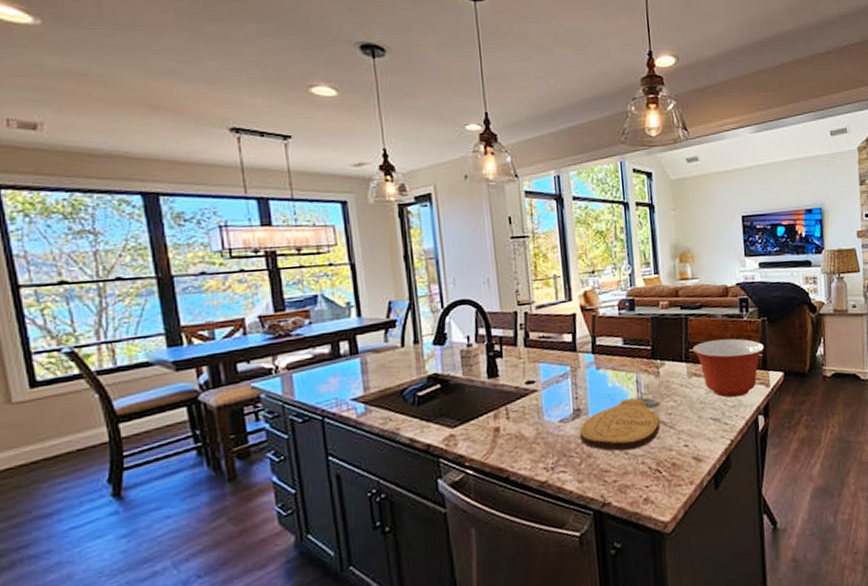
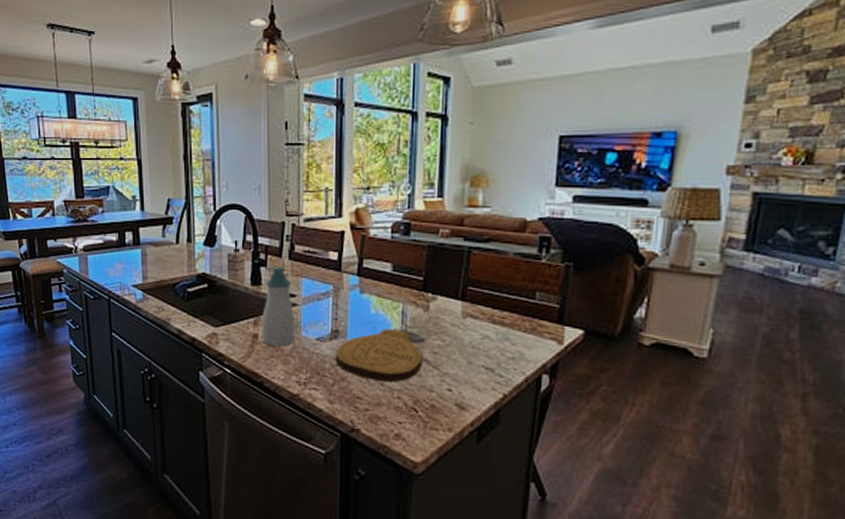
soap bottle: none [500,355,539,438] -> present [262,266,295,347]
mixing bowl: present [692,338,765,398] -> none [472,280,564,349]

